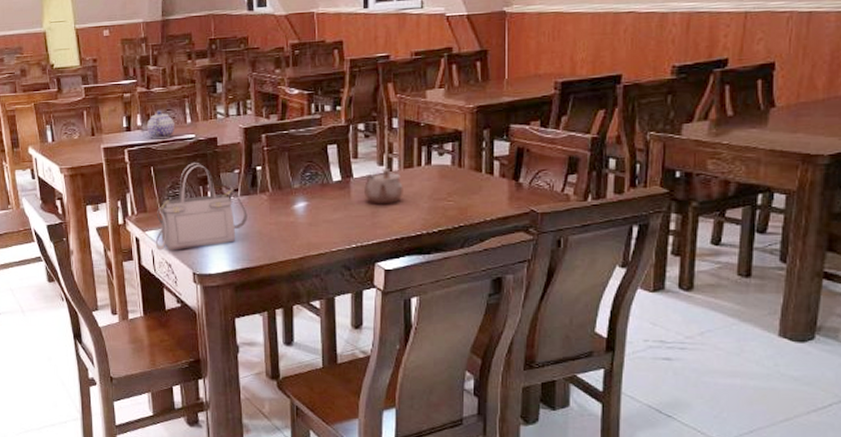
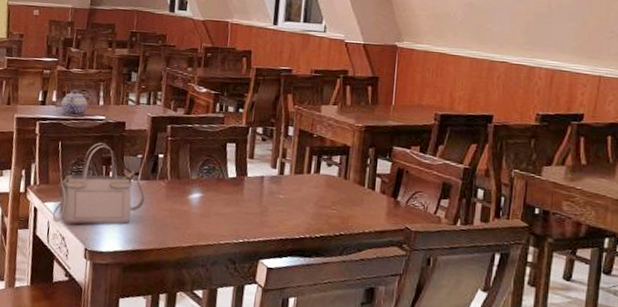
teapot: present [364,169,403,204] -> none [256,172,293,206]

